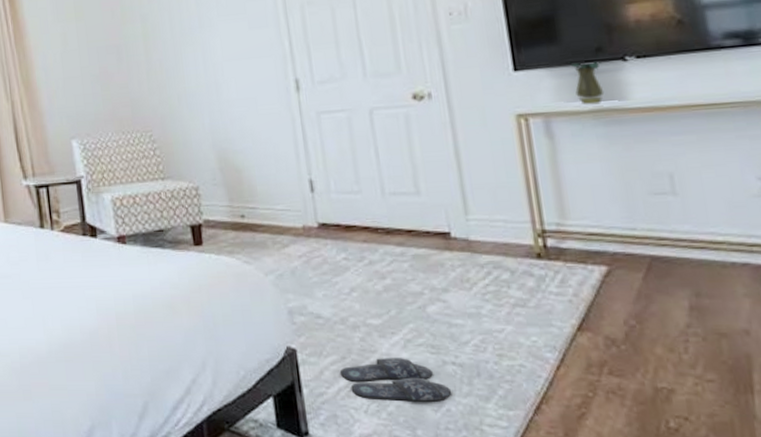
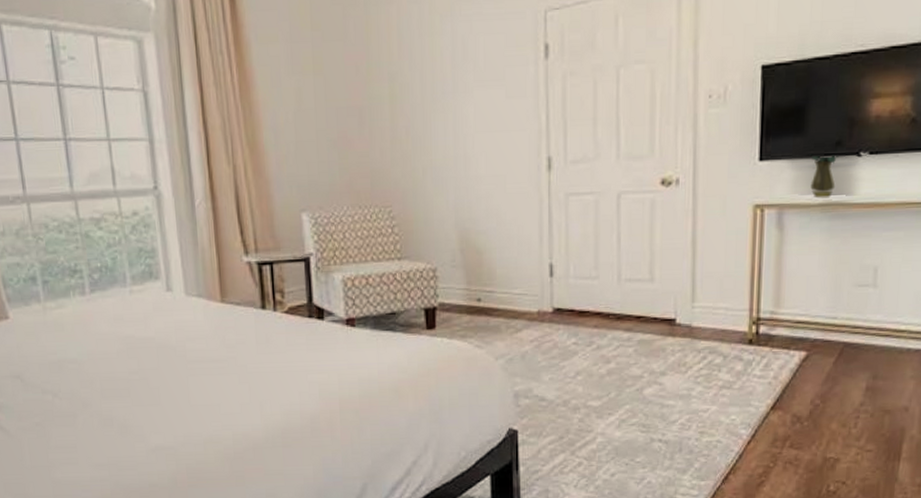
slippers: present [339,357,451,402] -> none [556,435,654,476]

